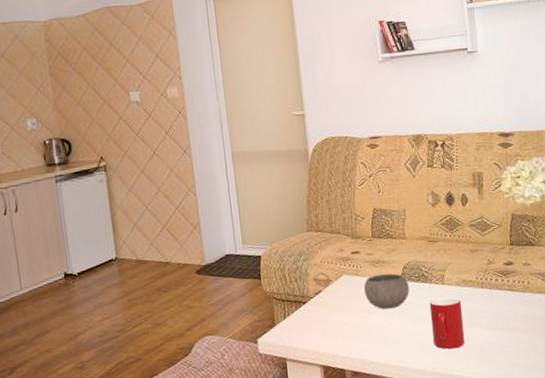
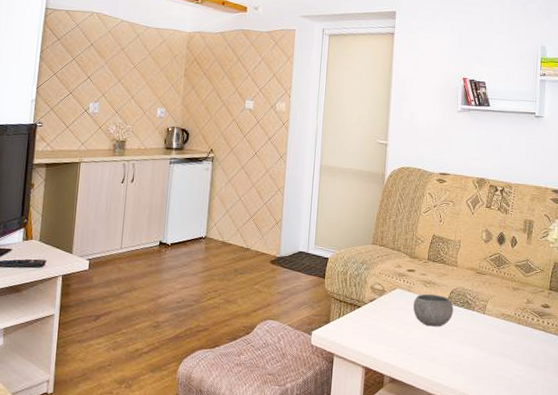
cup: present [429,297,465,349] -> none [468,326,498,375]

